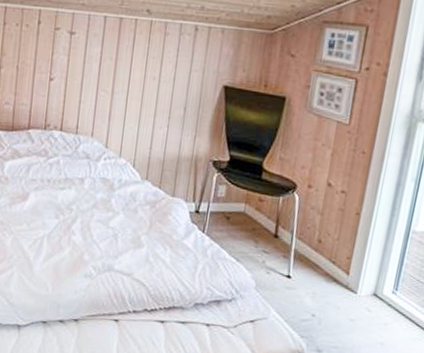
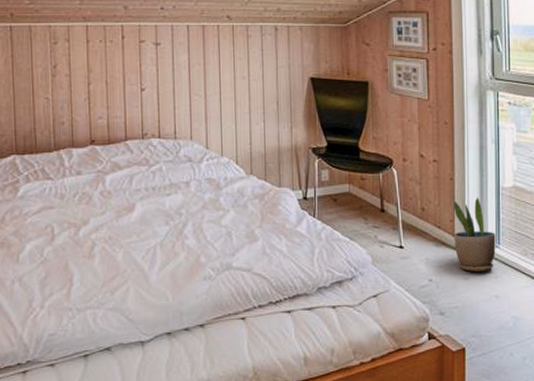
potted plant: none [346,237,395,316] -> present [453,197,496,272]

